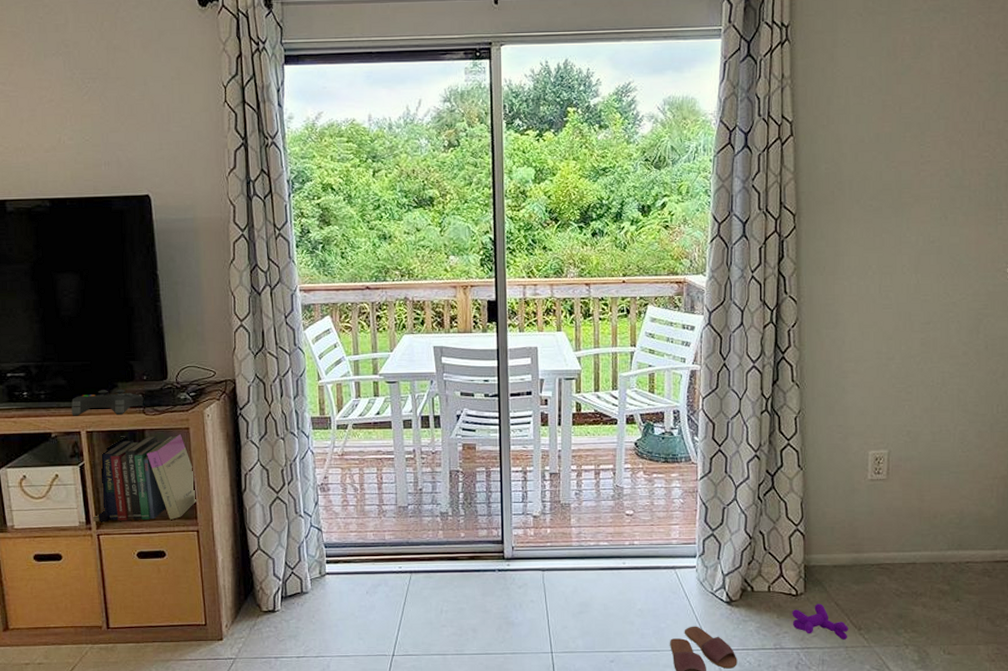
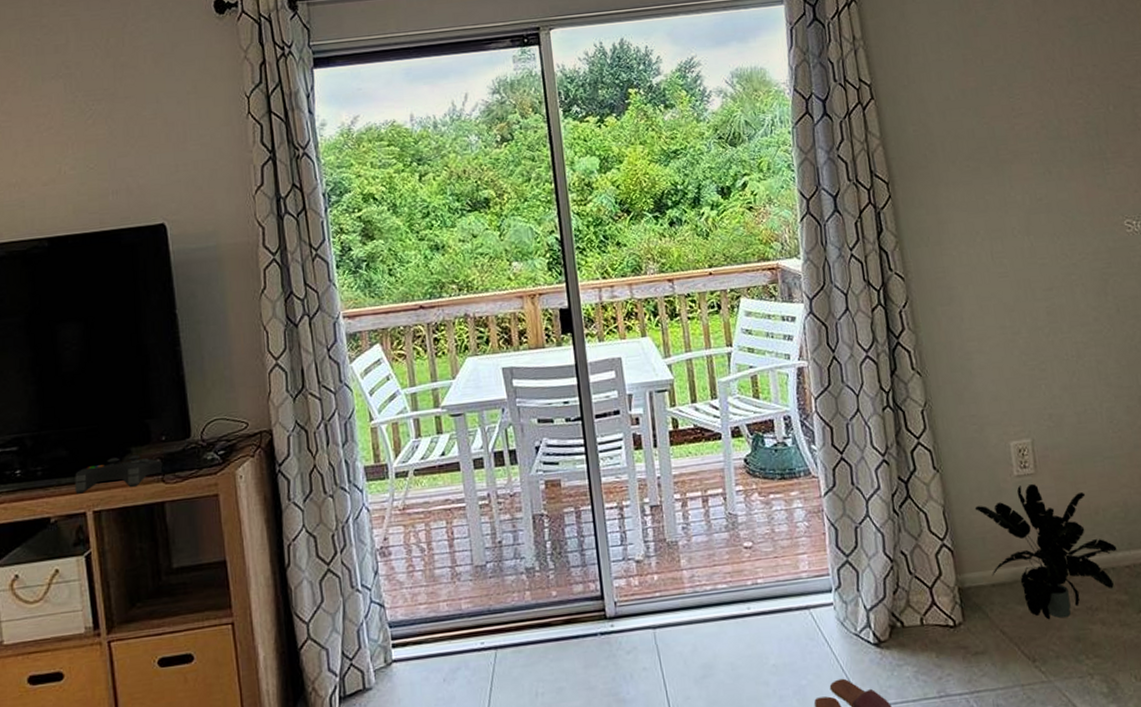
books: present [92,434,198,523] -> none [101,503,232,626]
dog: present [792,604,848,640] -> none [952,633,1021,677]
potted plant: none [829,487,947,599] -> present [974,483,1117,620]

